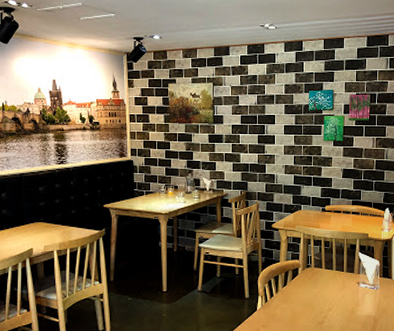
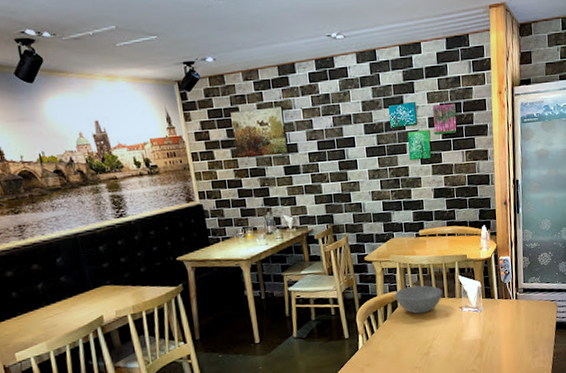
bowl: none [297,257,342,284] -> present [395,285,442,314]

